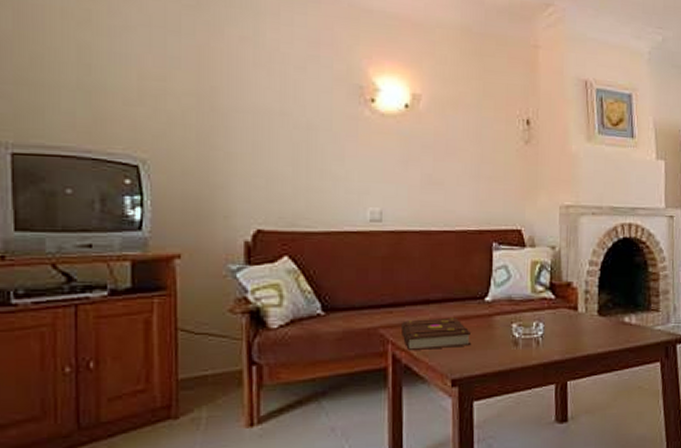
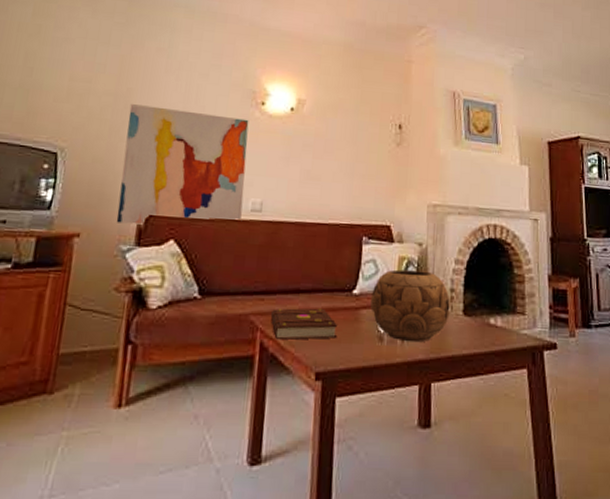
wall art: none [217,106,361,242] -> present [116,104,249,224]
decorative bowl: none [503,274,585,345] -> present [370,269,450,342]

